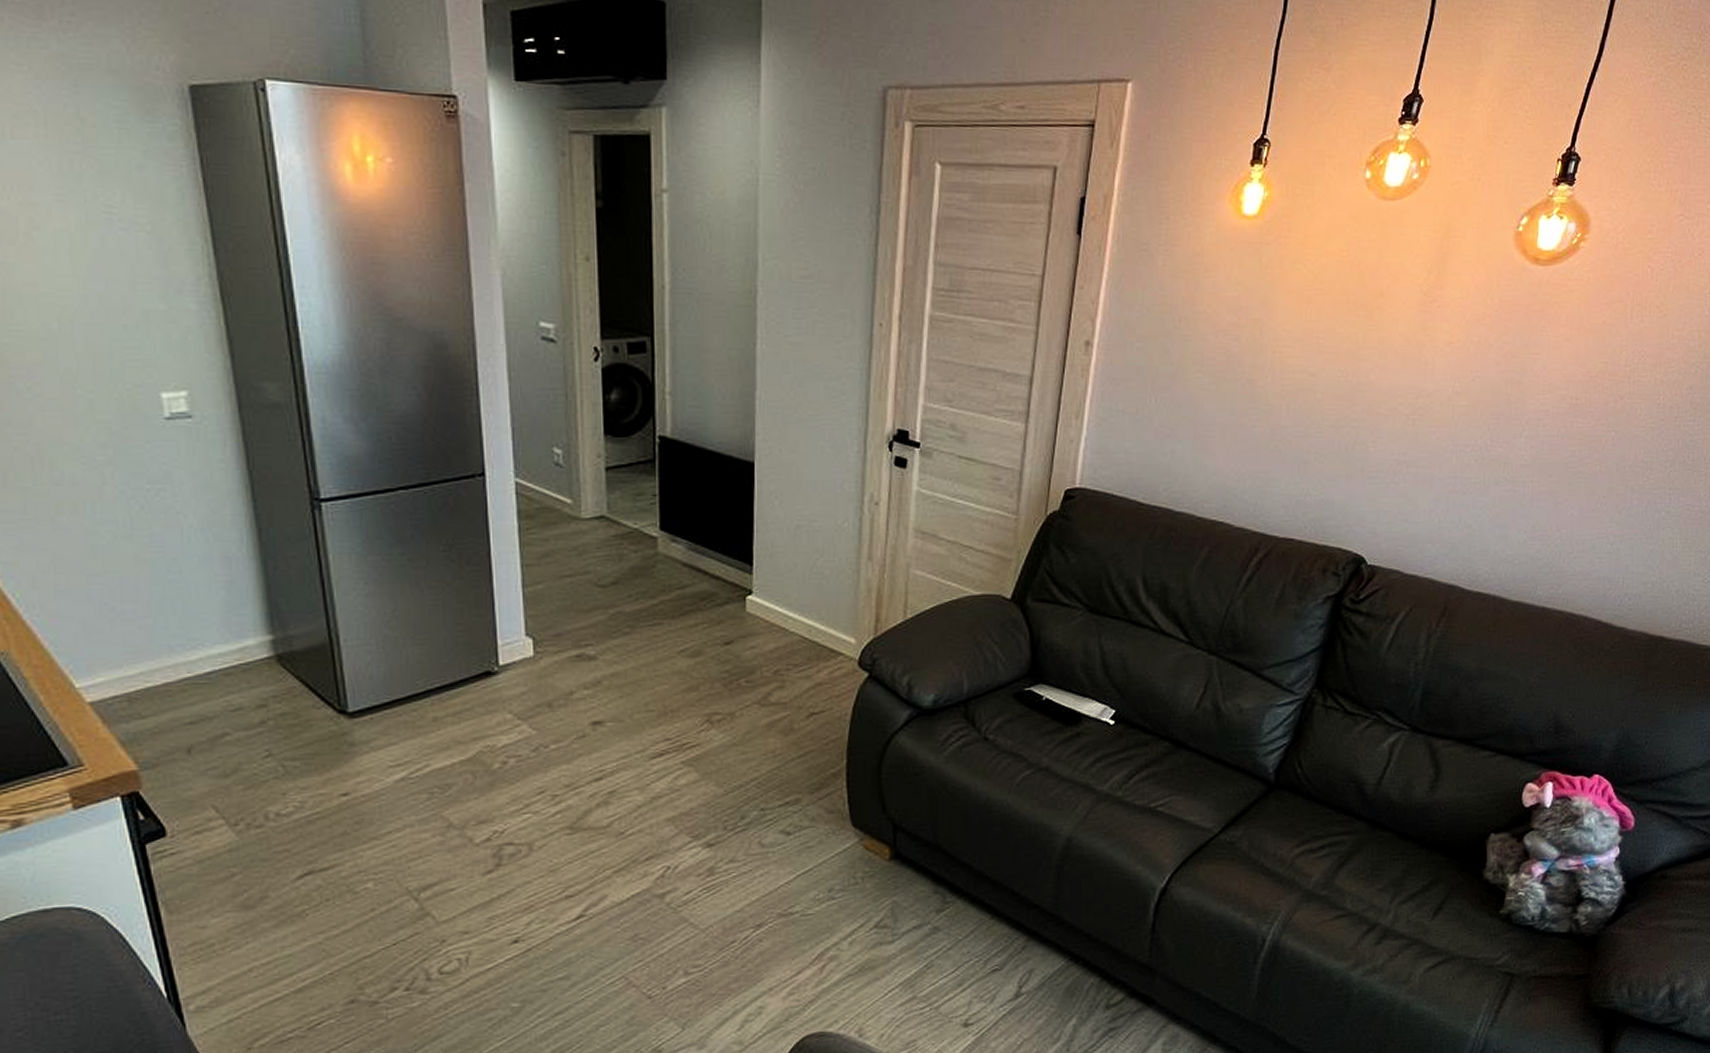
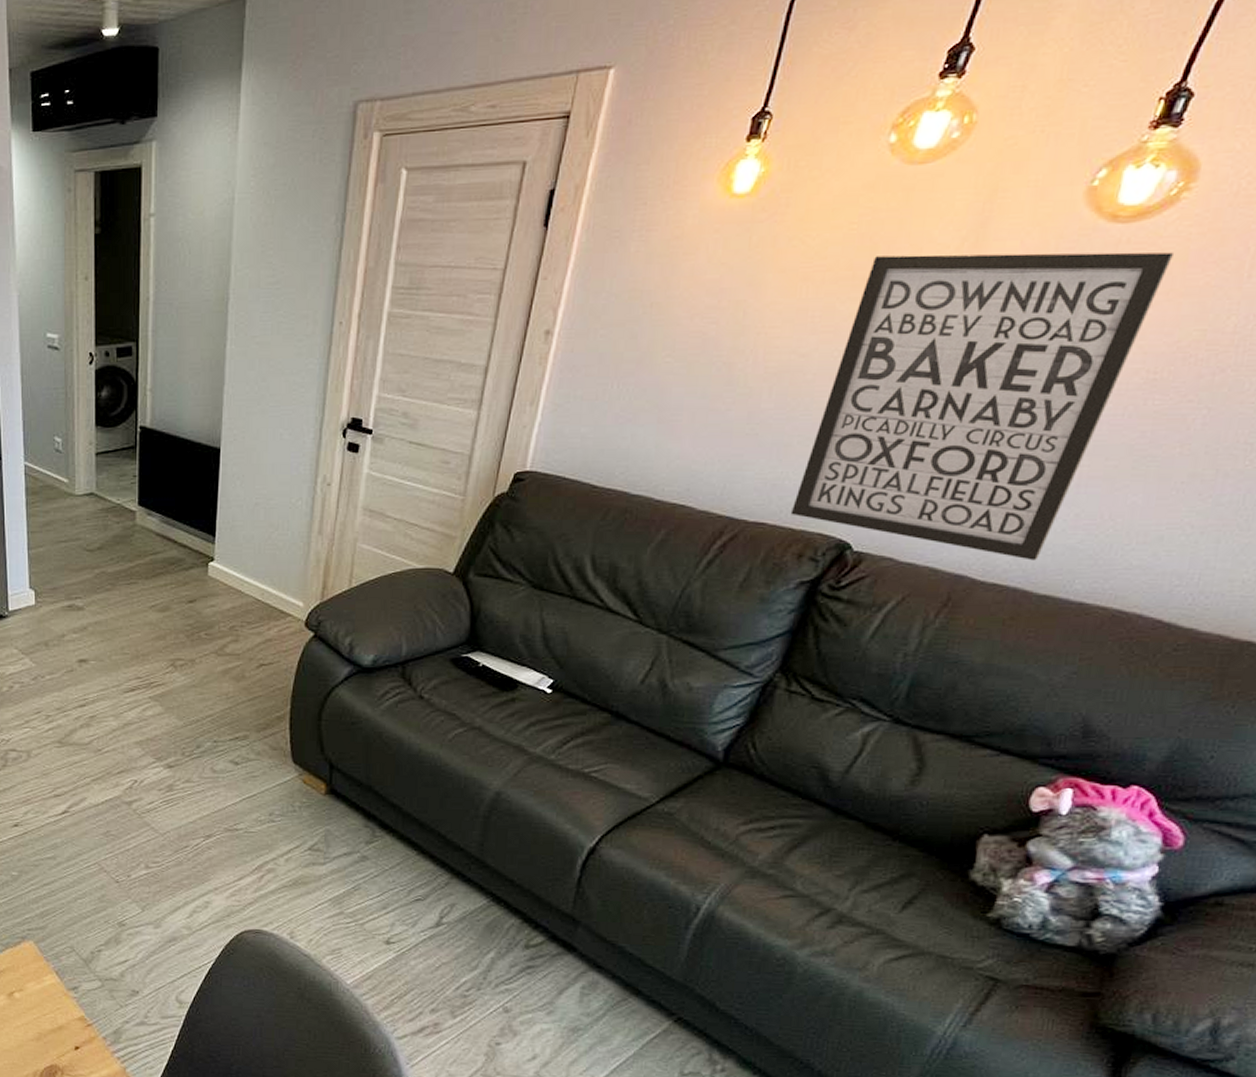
wall art: none [1313,283,1580,570] -> present [790,252,1175,561]

